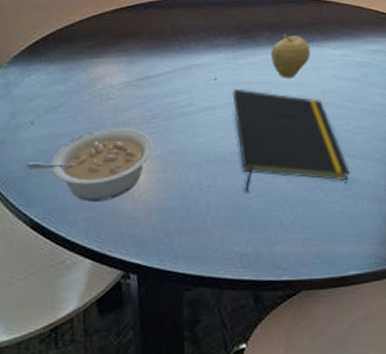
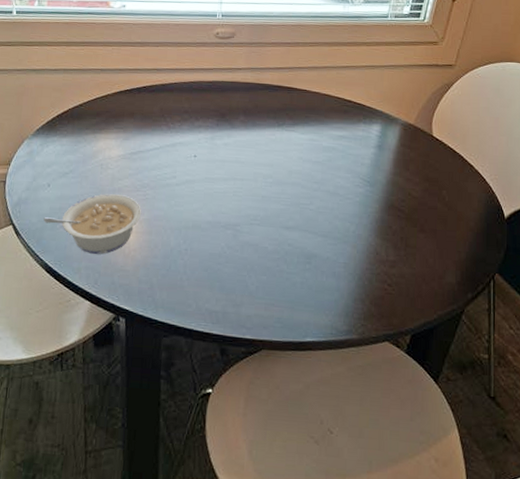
notepad: present [232,88,350,193] -> none [209,165,311,258]
fruit: present [270,33,310,79] -> none [244,117,280,159]

